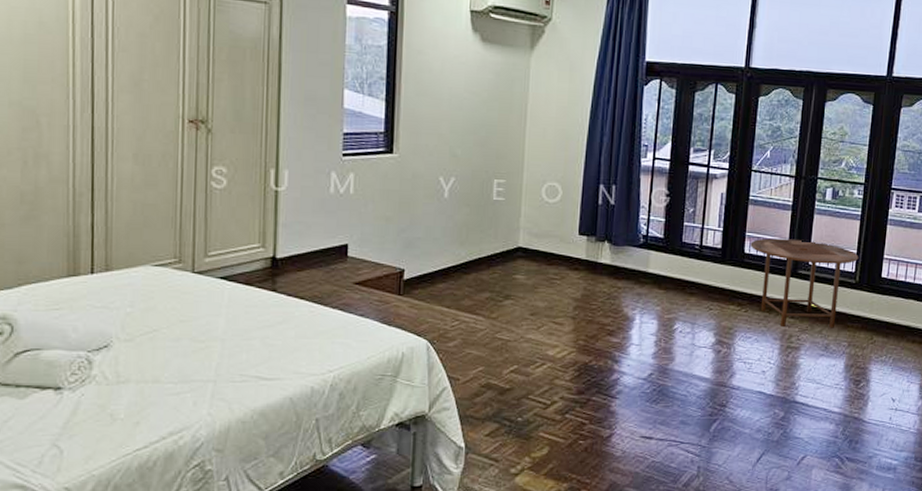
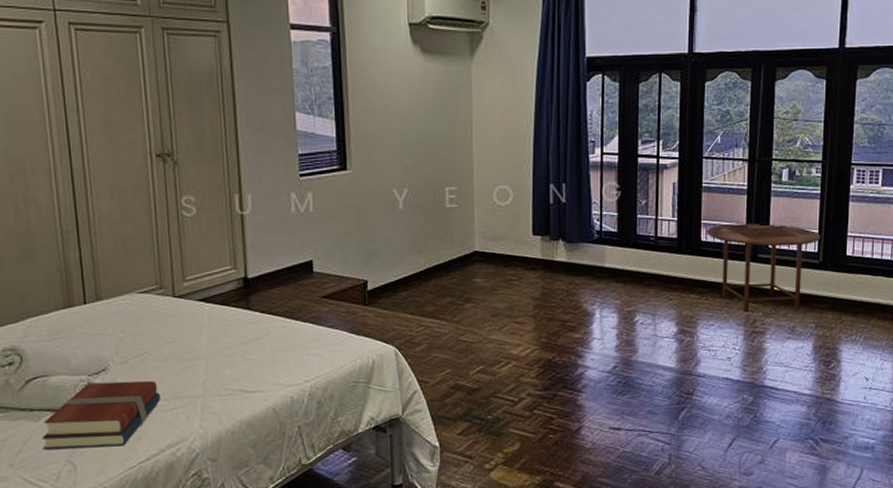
books: none [26,360,168,431] -> present [42,380,162,449]

